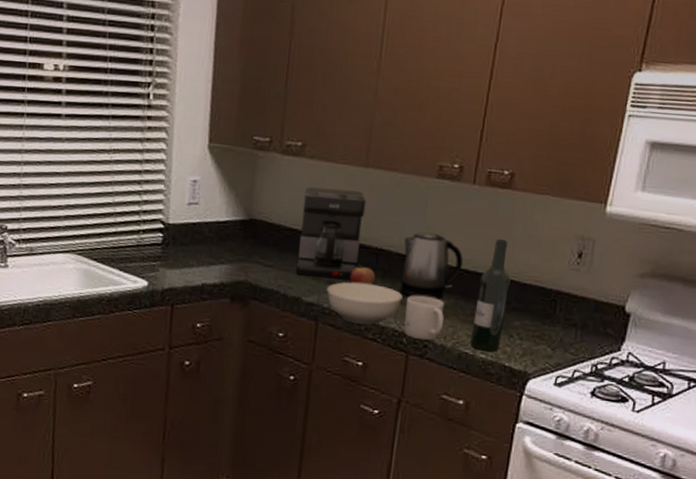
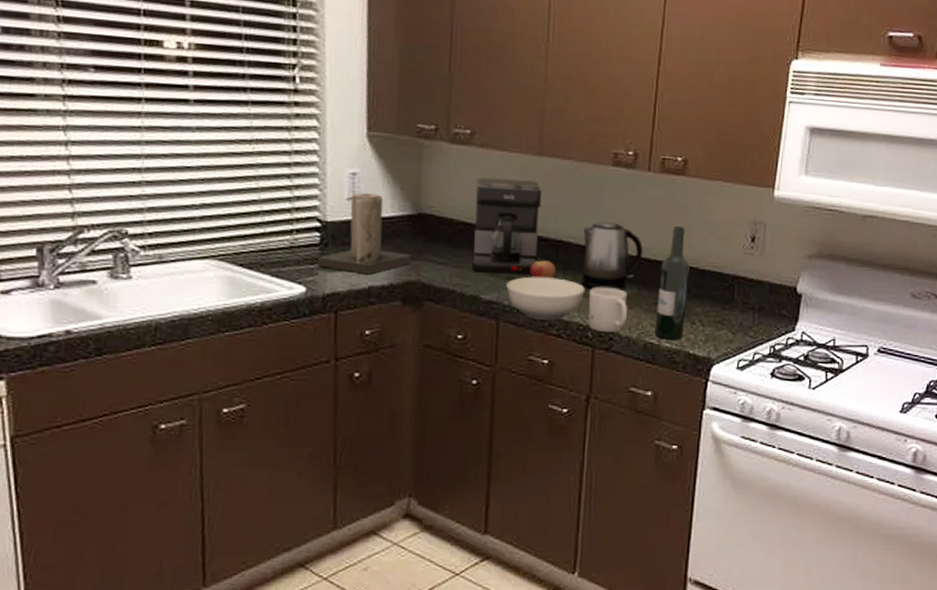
paper towel roll: none [158,198,241,273] -> present [317,193,411,275]

